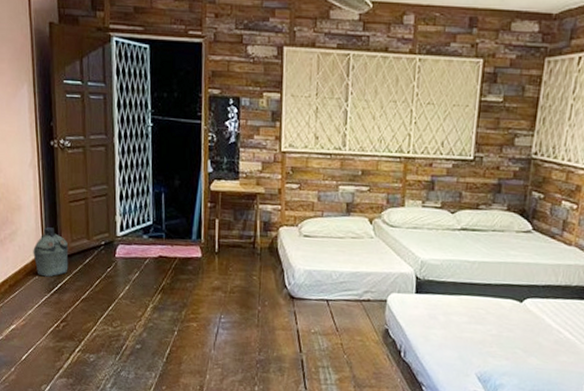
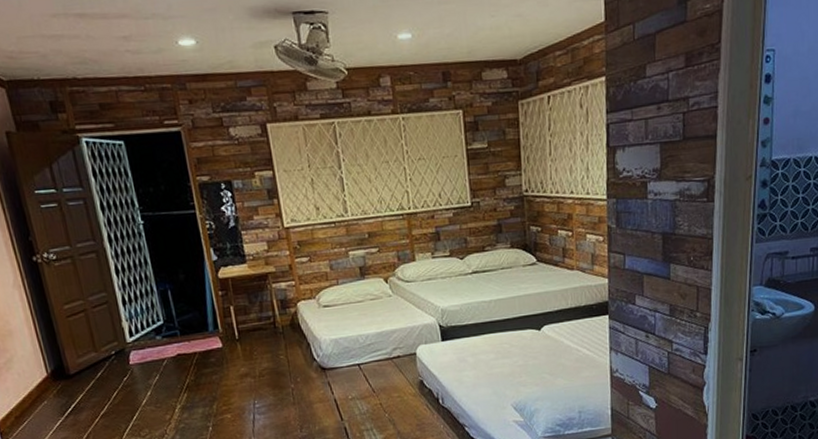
military canteen: present [33,227,69,277] -> none [35,347,80,400]

